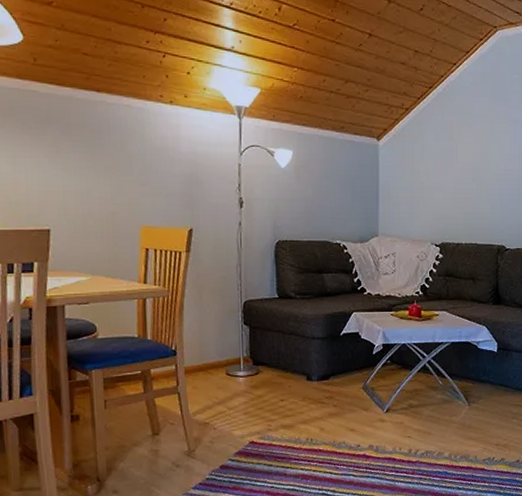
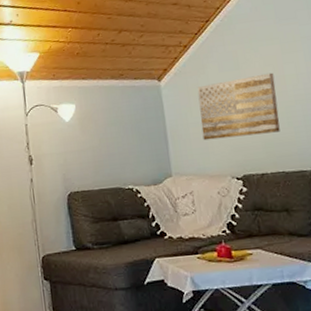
wall art: none [411,149,481,206] -> present [197,72,280,141]

